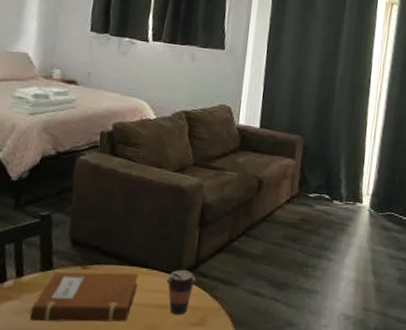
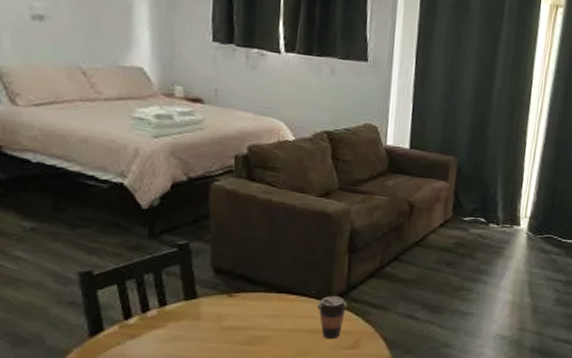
notebook: present [29,271,139,322] -> none [176,299,288,349]

